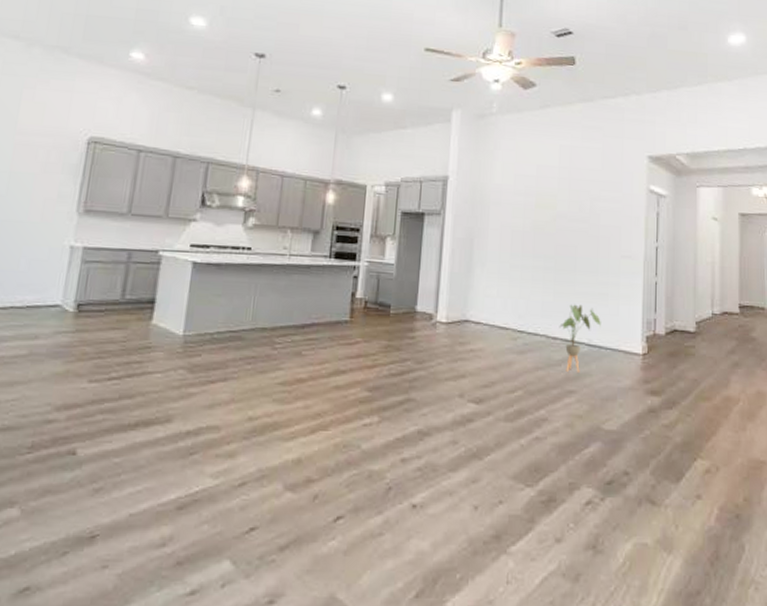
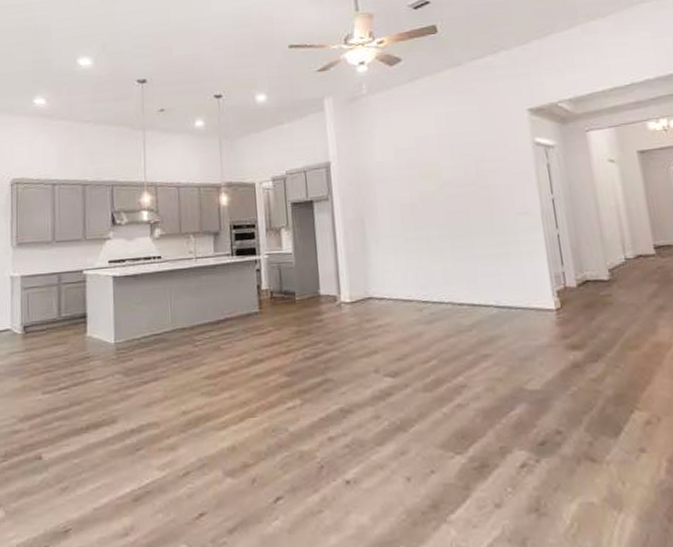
house plant: present [559,304,601,372] -> none [463,267,507,336]

